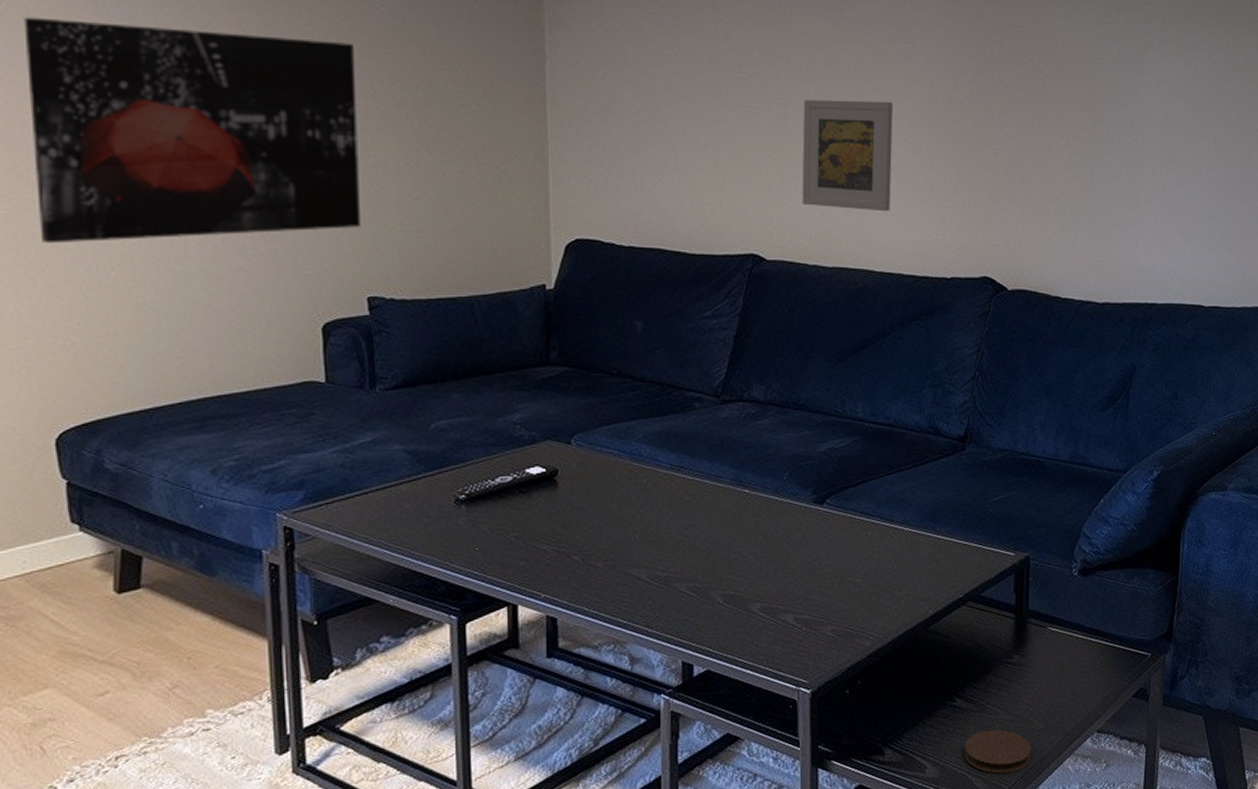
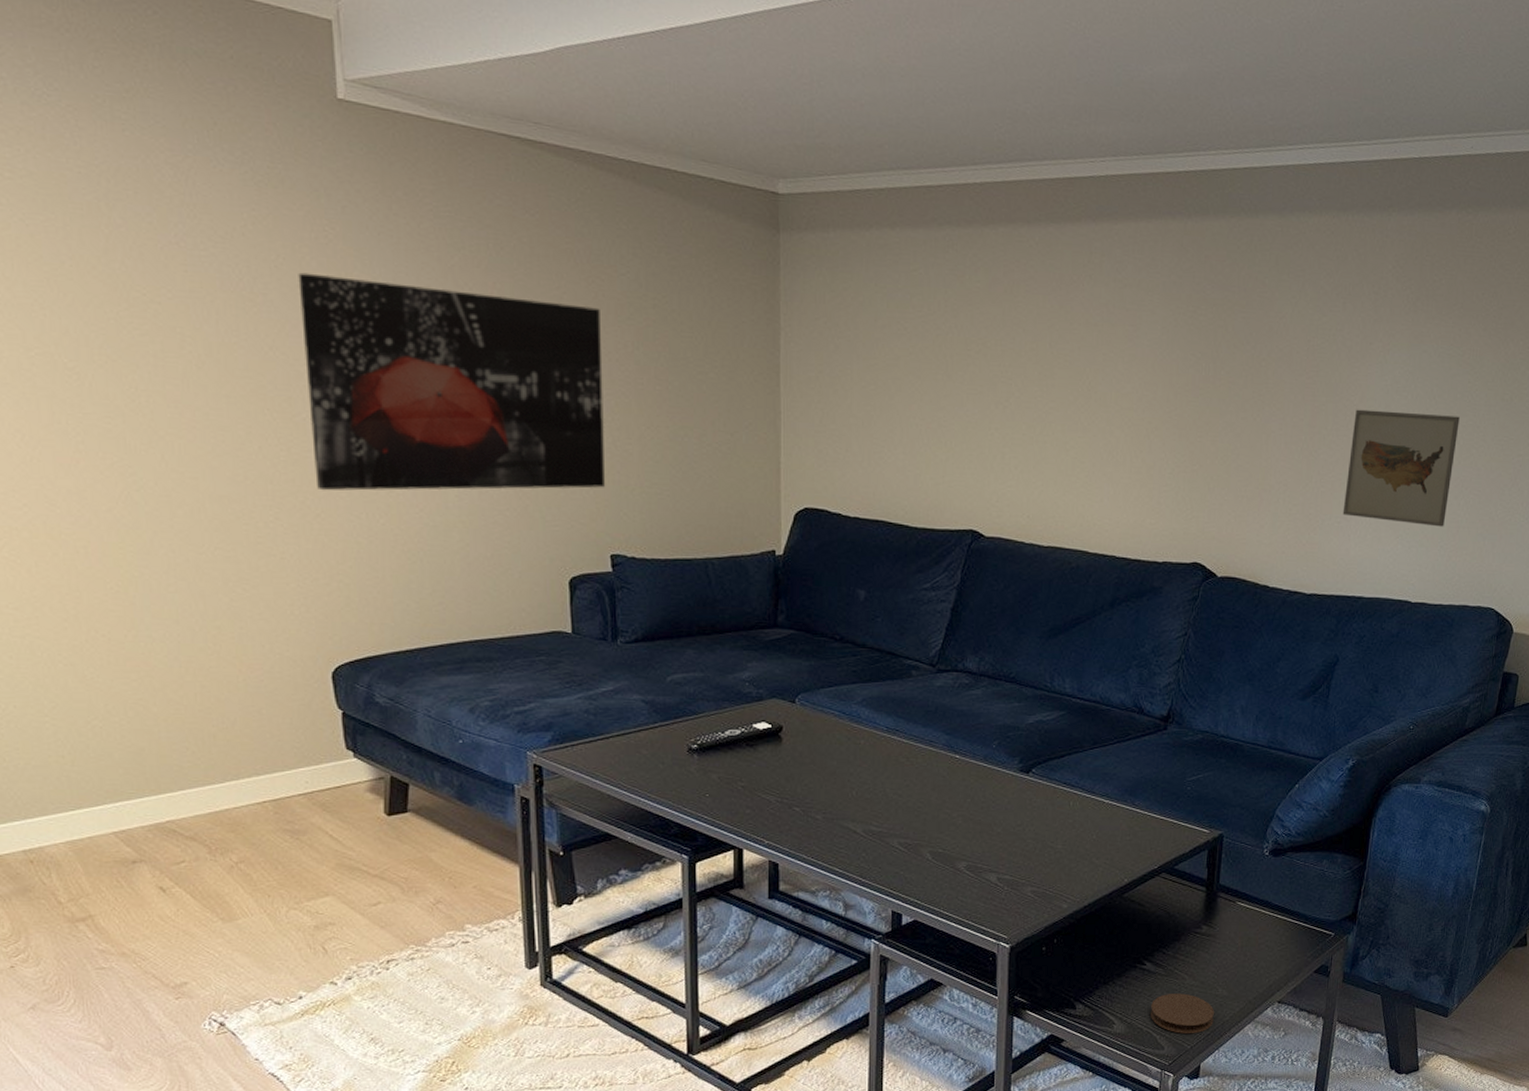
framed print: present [802,99,894,212] -> none [1021,379,1115,494]
wall art: none [1130,117,1239,230] -> present [1342,409,1460,527]

